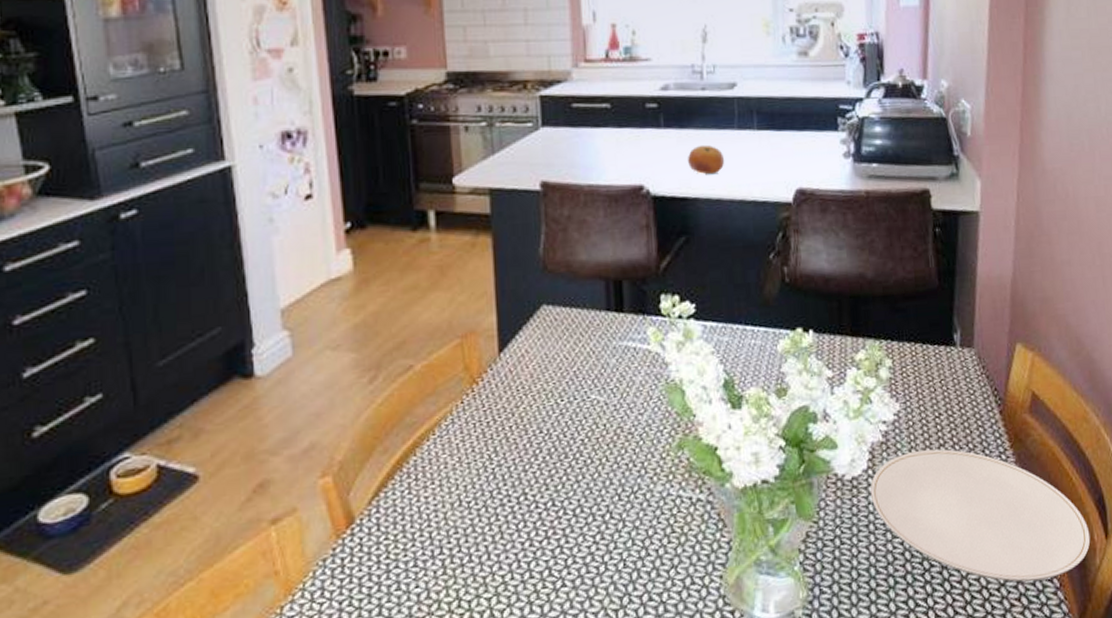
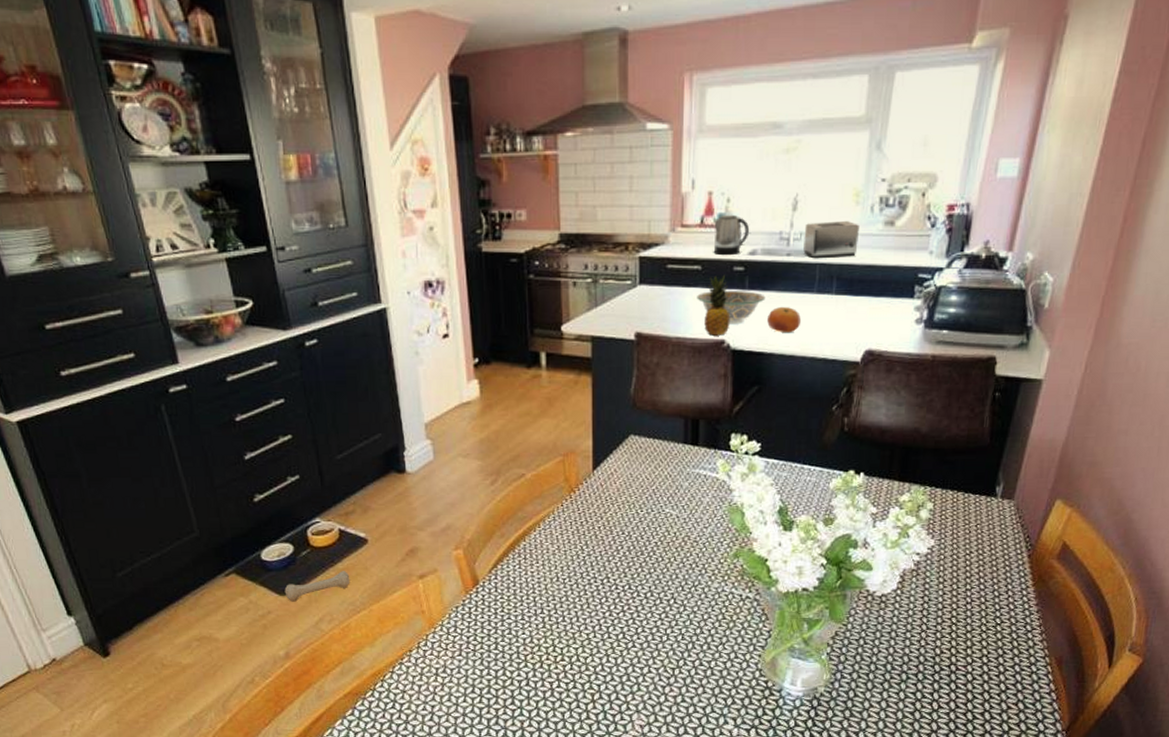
dog toy: none [71,525,171,582] -> present [284,571,350,602]
bowl: none [608,129,684,168] -> present [697,290,766,325]
fruit: none [618,114,648,181] -> present [704,276,731,336]
kettle: none [620,47,660,92] -> present [713,214,750,256]
toaster: none [717,52,774,93] -> present [803,221,859,259]
plate: present [870,449,1091,582] -> none [896,580,1095,693]

